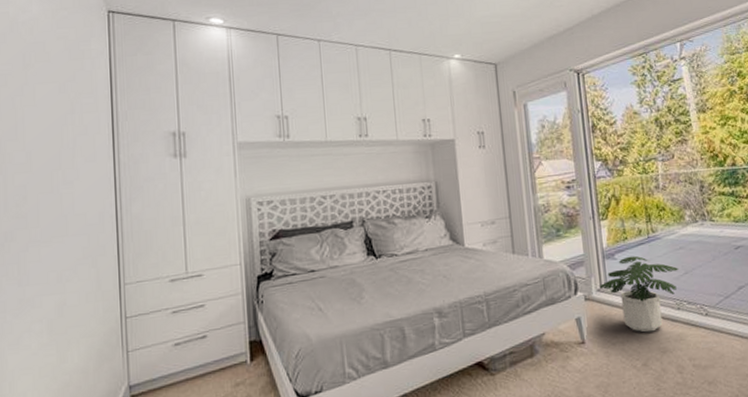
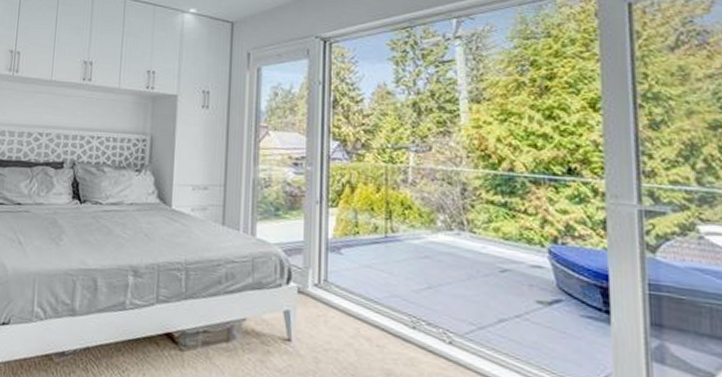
potted plant: present [599,256,679,333] -> none [317,254,421,348]

